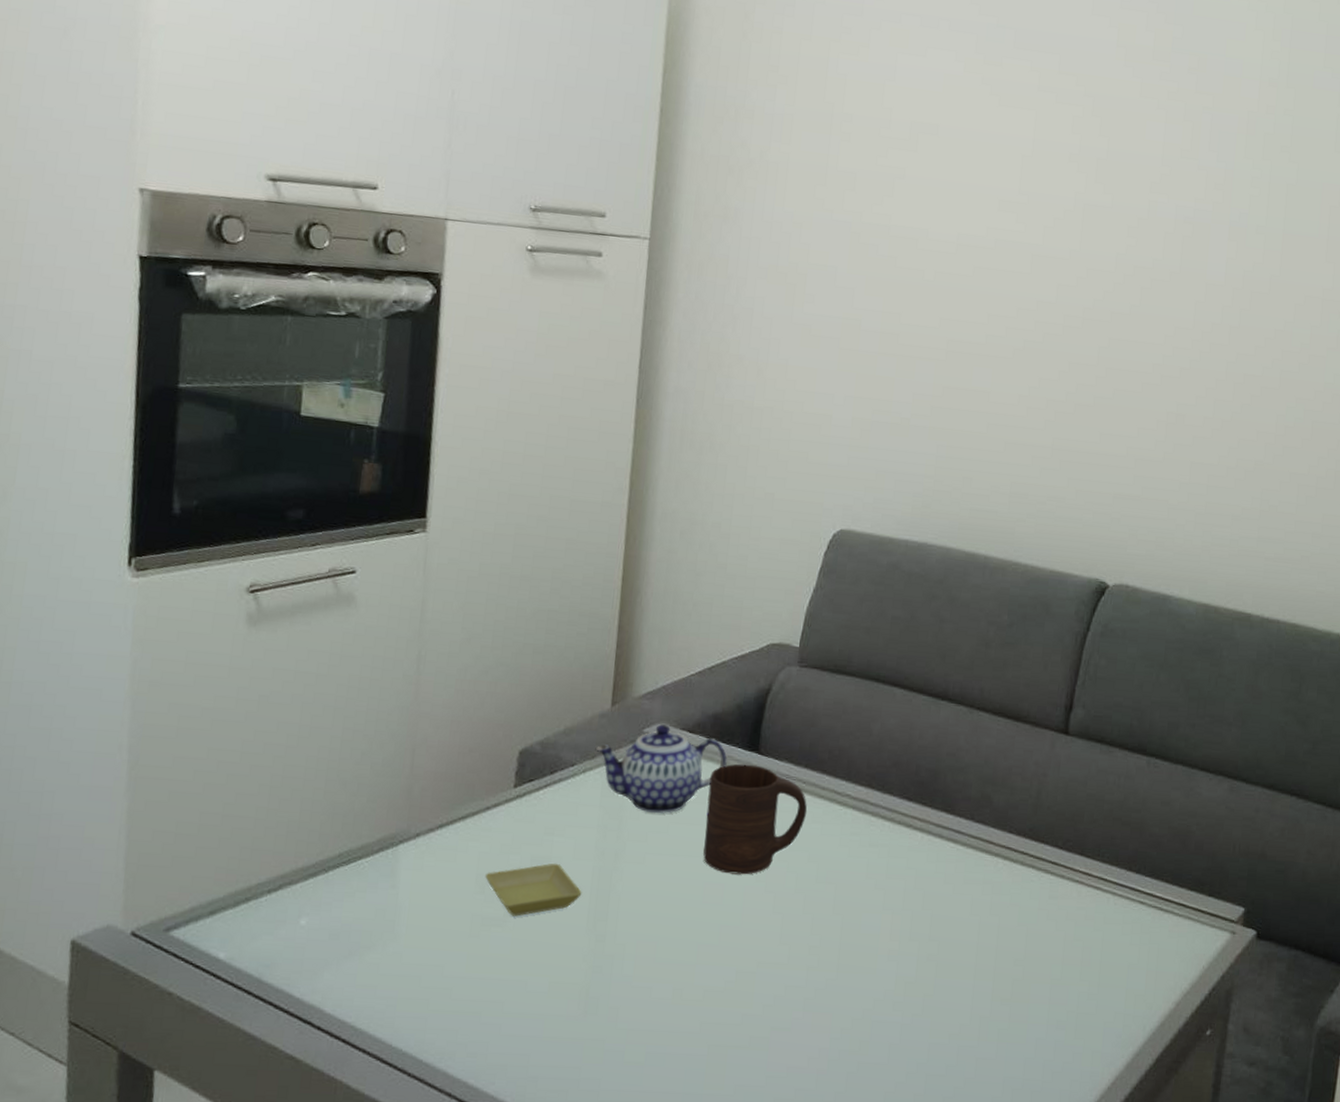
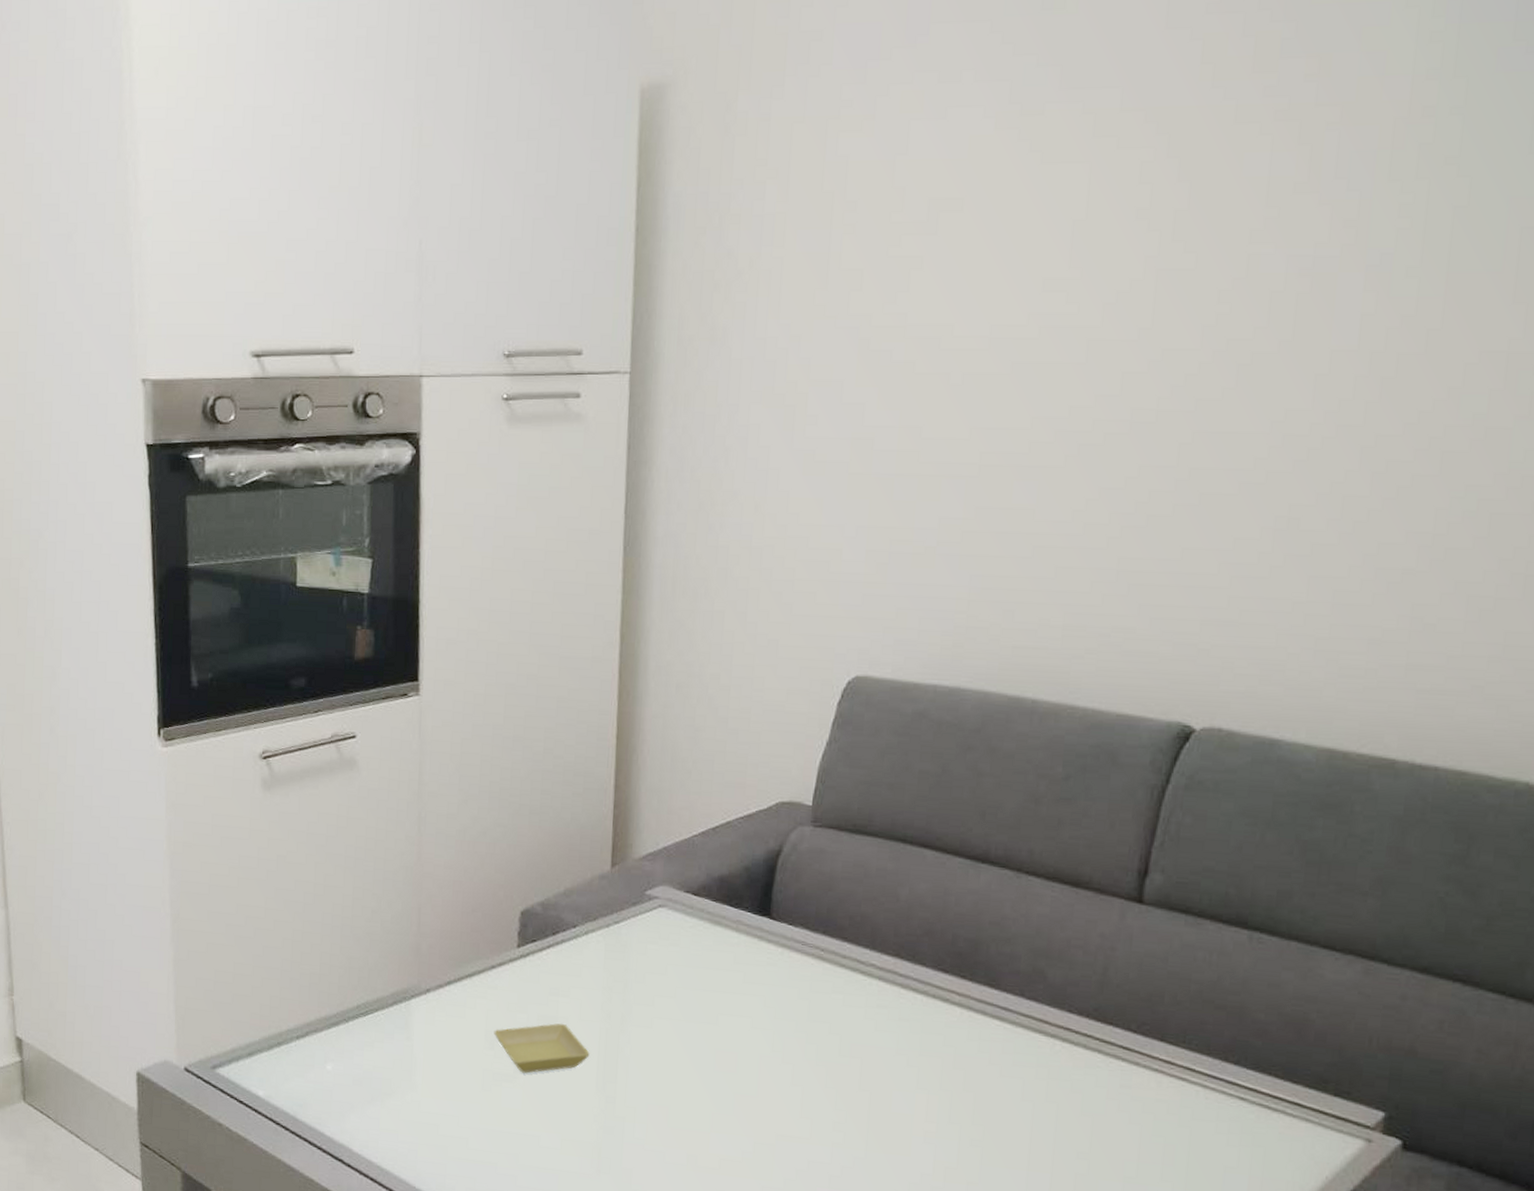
teapot: present [595,724,727,814] -> none [596,887,736,978]
cup: present [703,763,808,875] -> none [714,928,827,1044]

